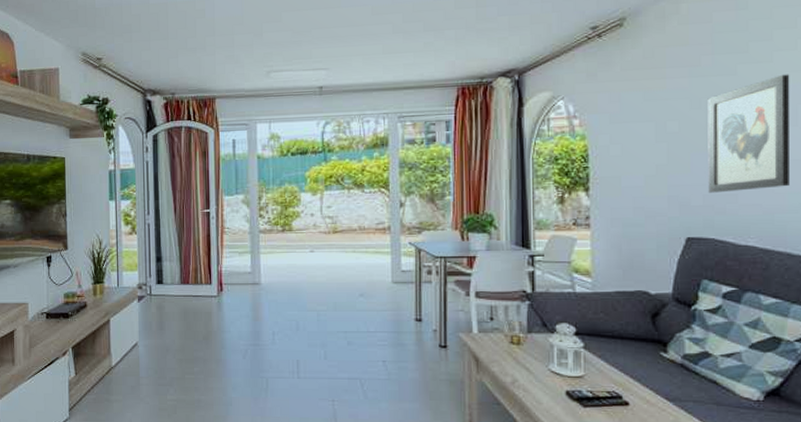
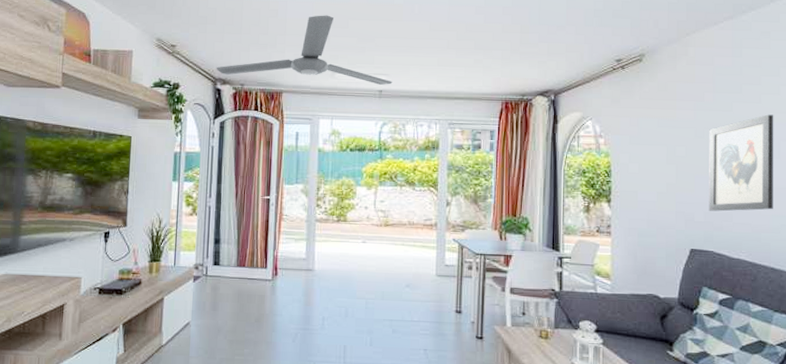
ceiling fan: none [144,9,334,85] -> present [216,15,393,85]

